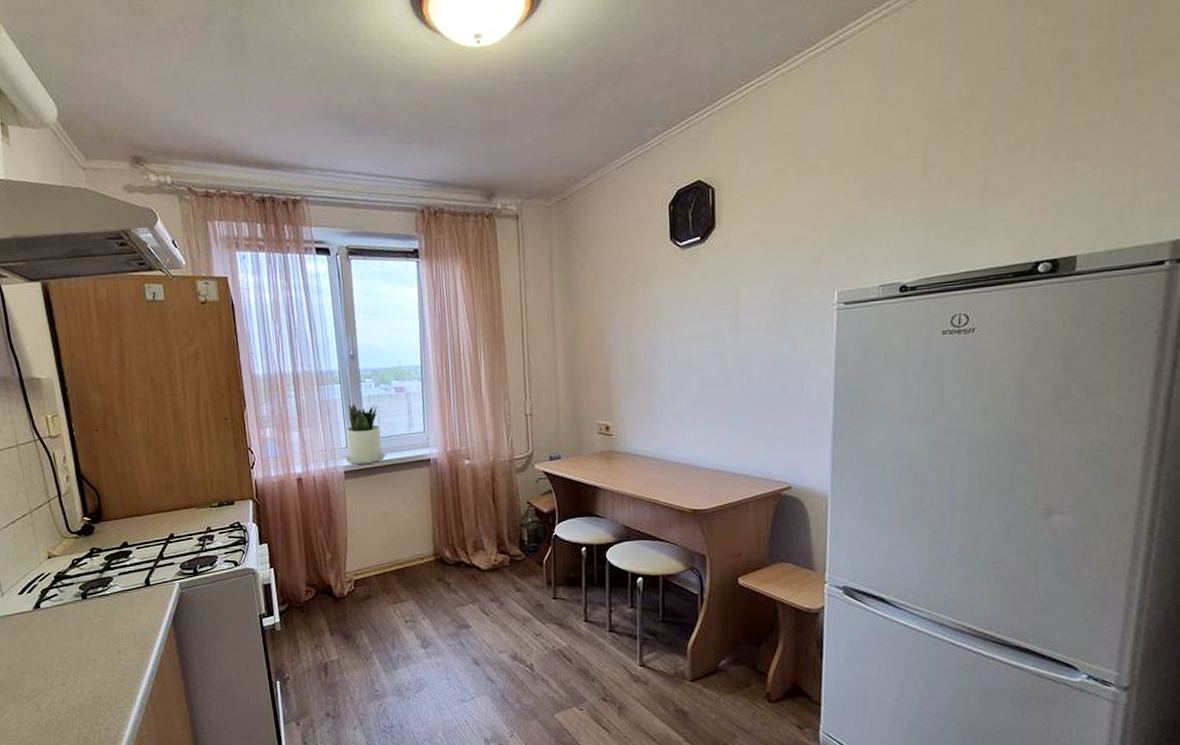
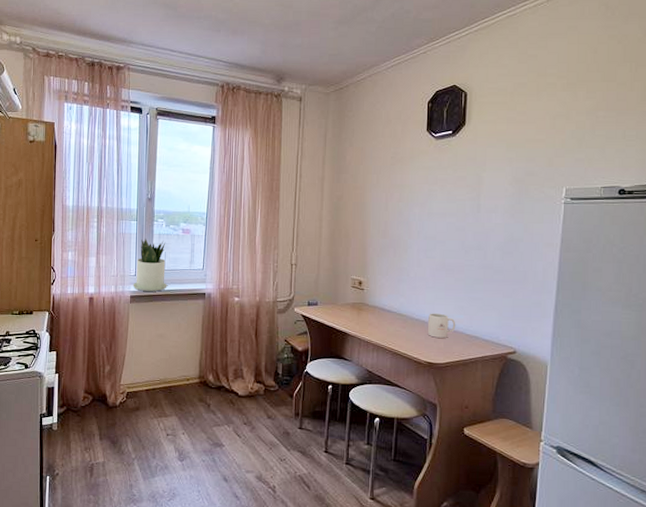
mug: none [688,453,721,481] -> present [427,313,456,338]

